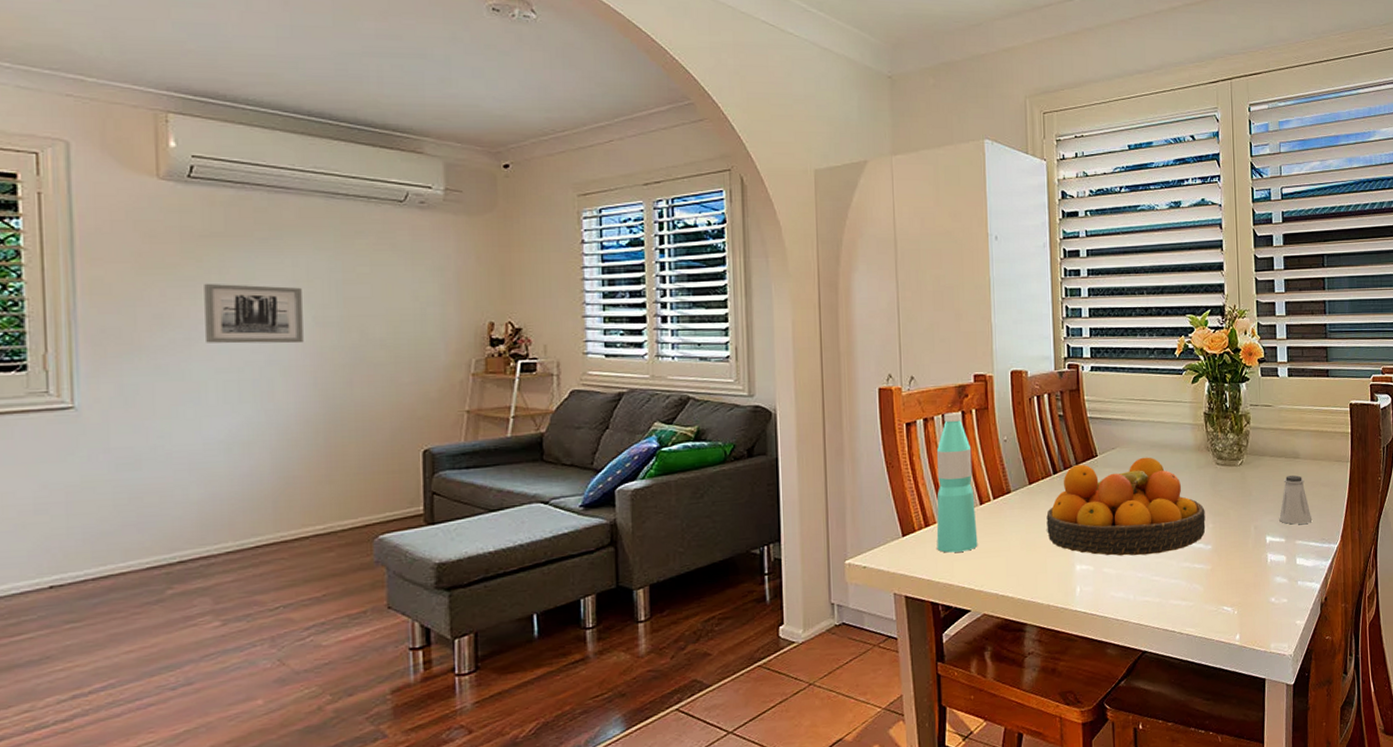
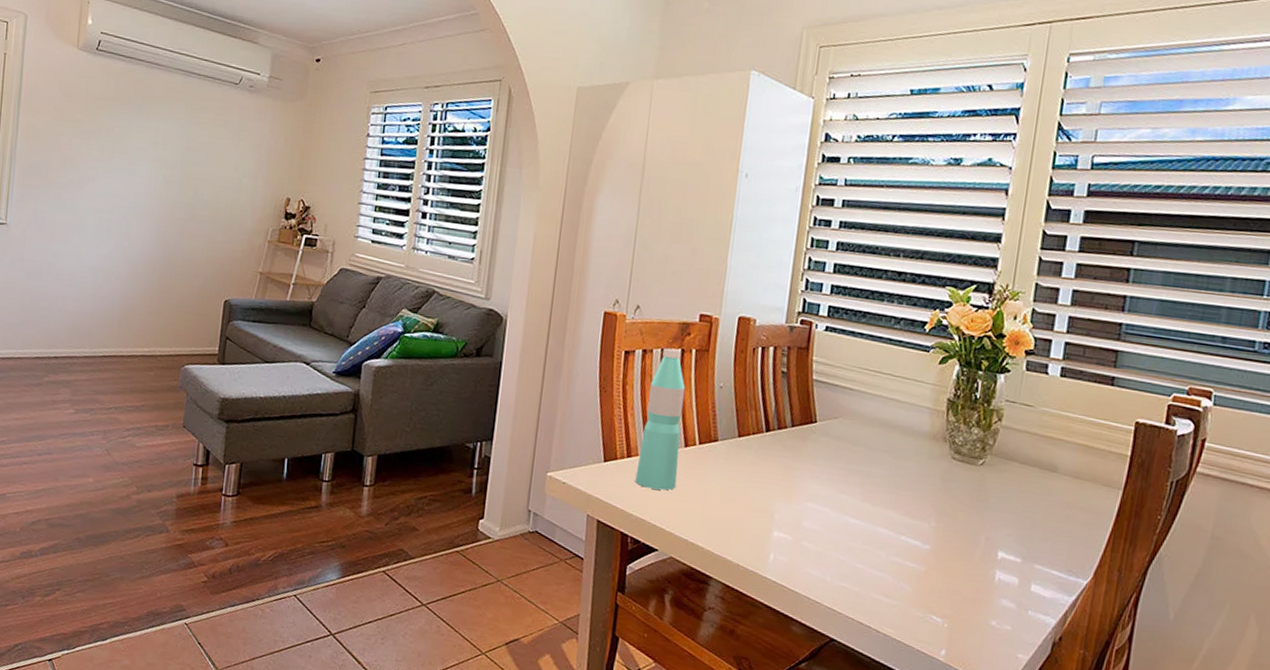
wall art: present [204,283,304,344] -> none [92,137,159,196]
fruit bowl: present [1046,457,1206,556] -> none [749,426,930,542]
saltshaker: present [1279,475,1313,525] -> none [1018,489,1061,549]

